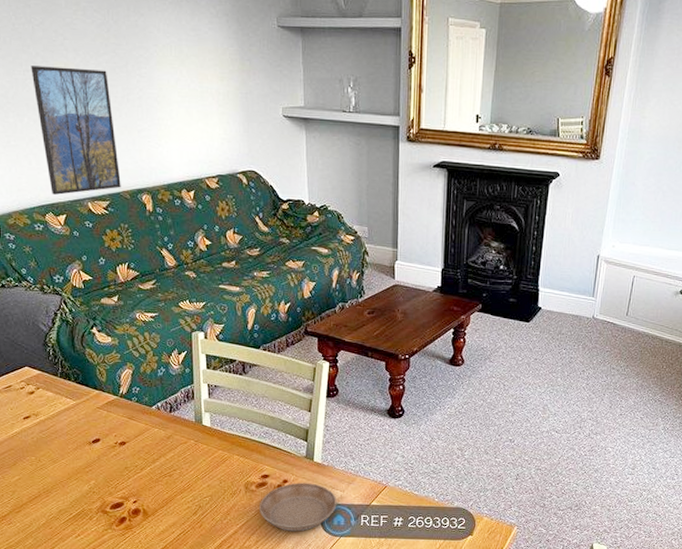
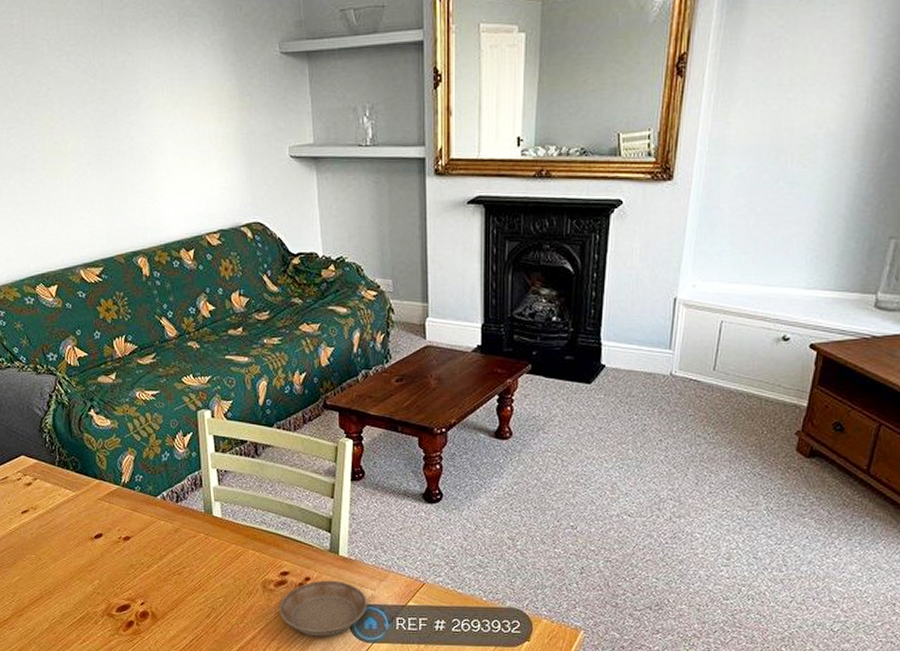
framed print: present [31,66,121,195] -> none [14,120,115,264]

